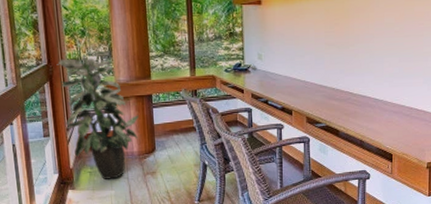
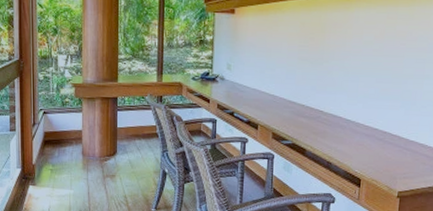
indoor plant: present [56,51,139,179] -> none [27,50,103,179]

